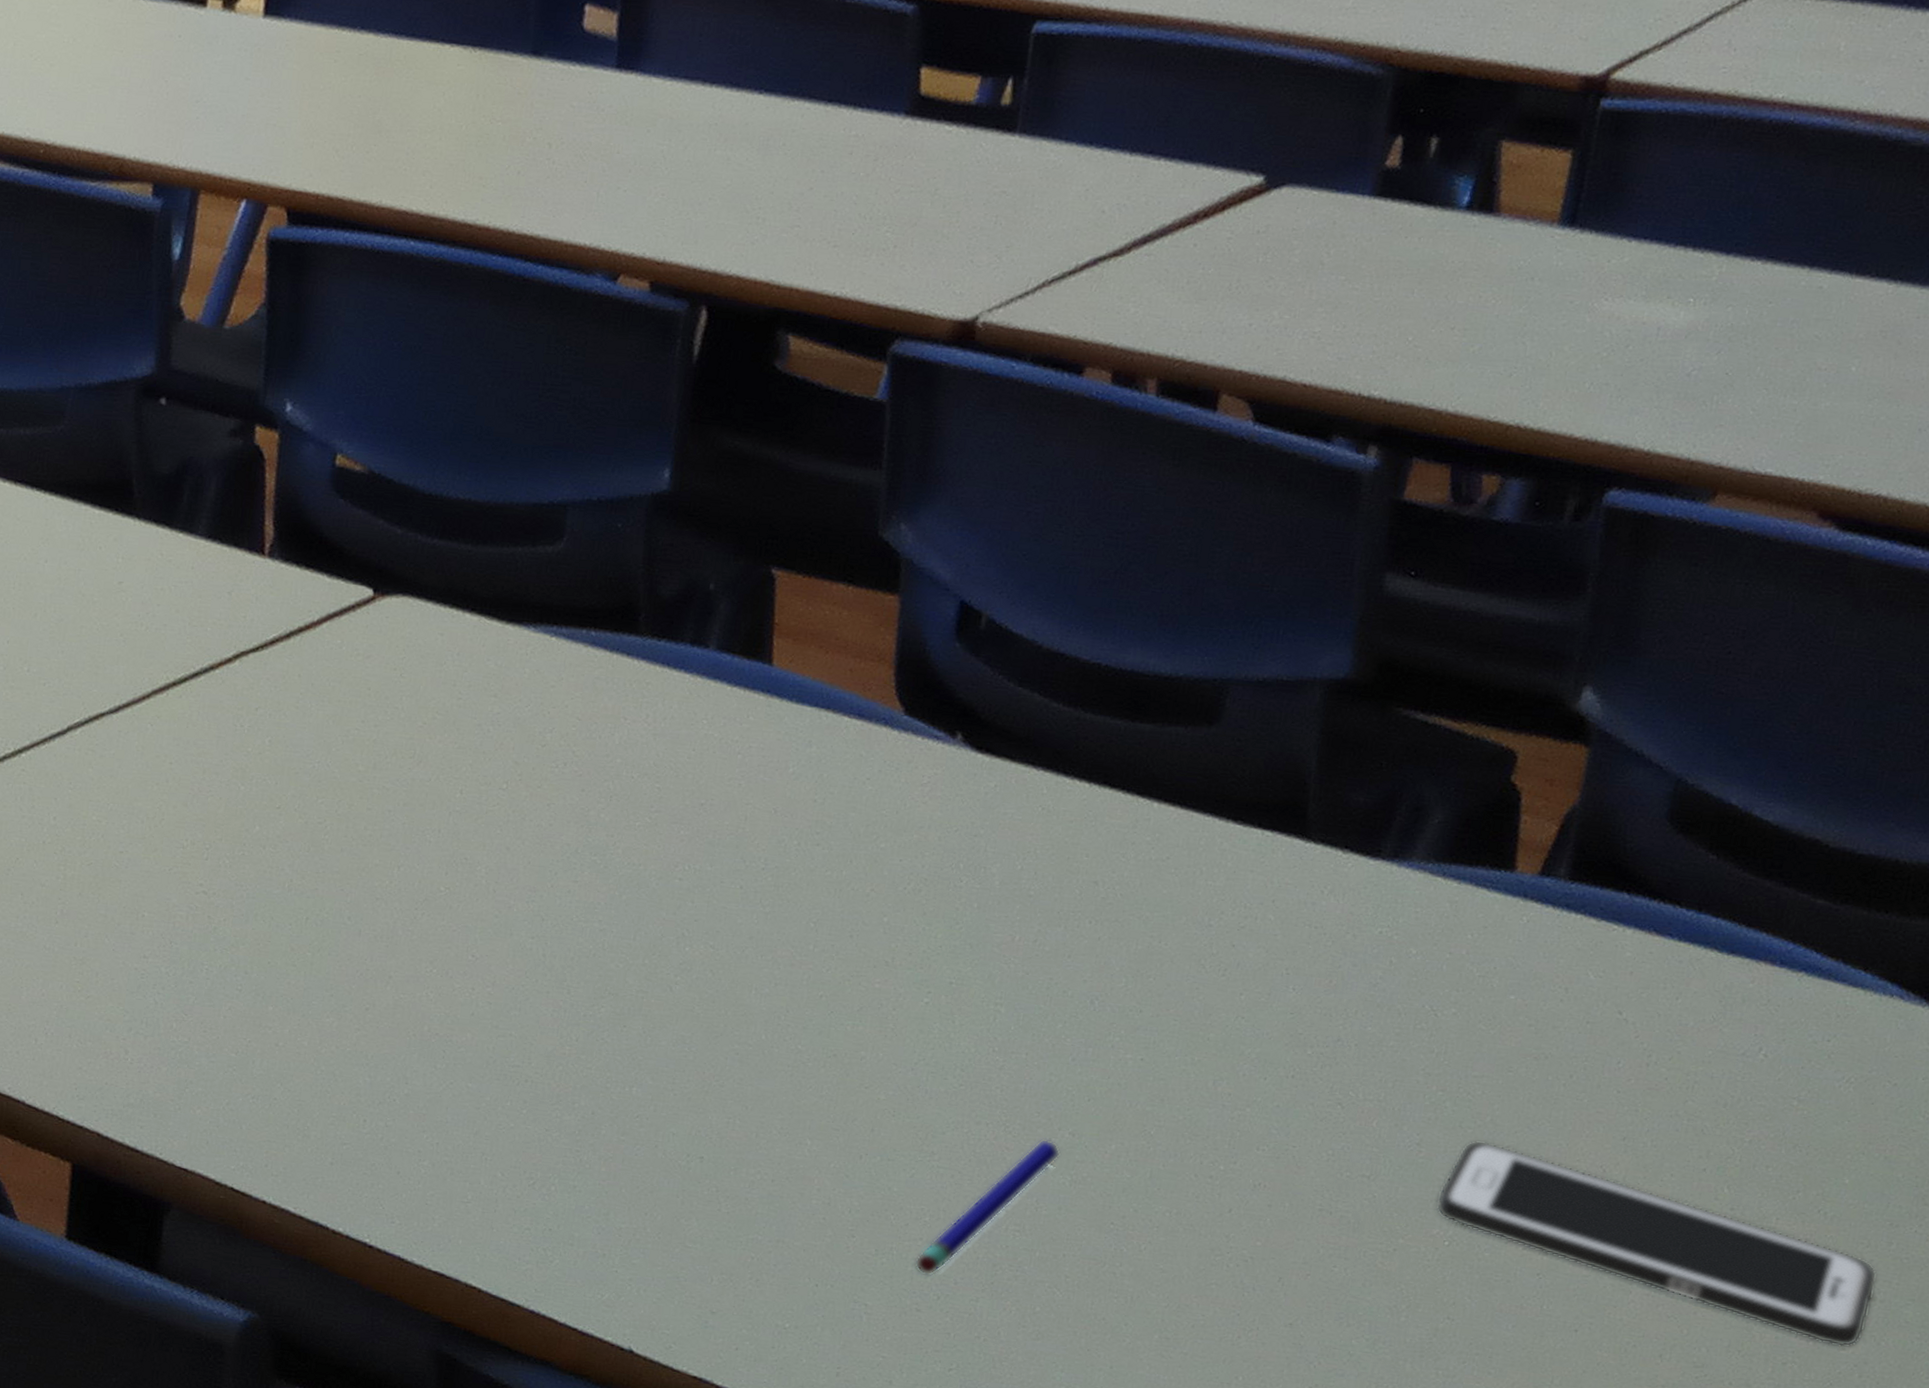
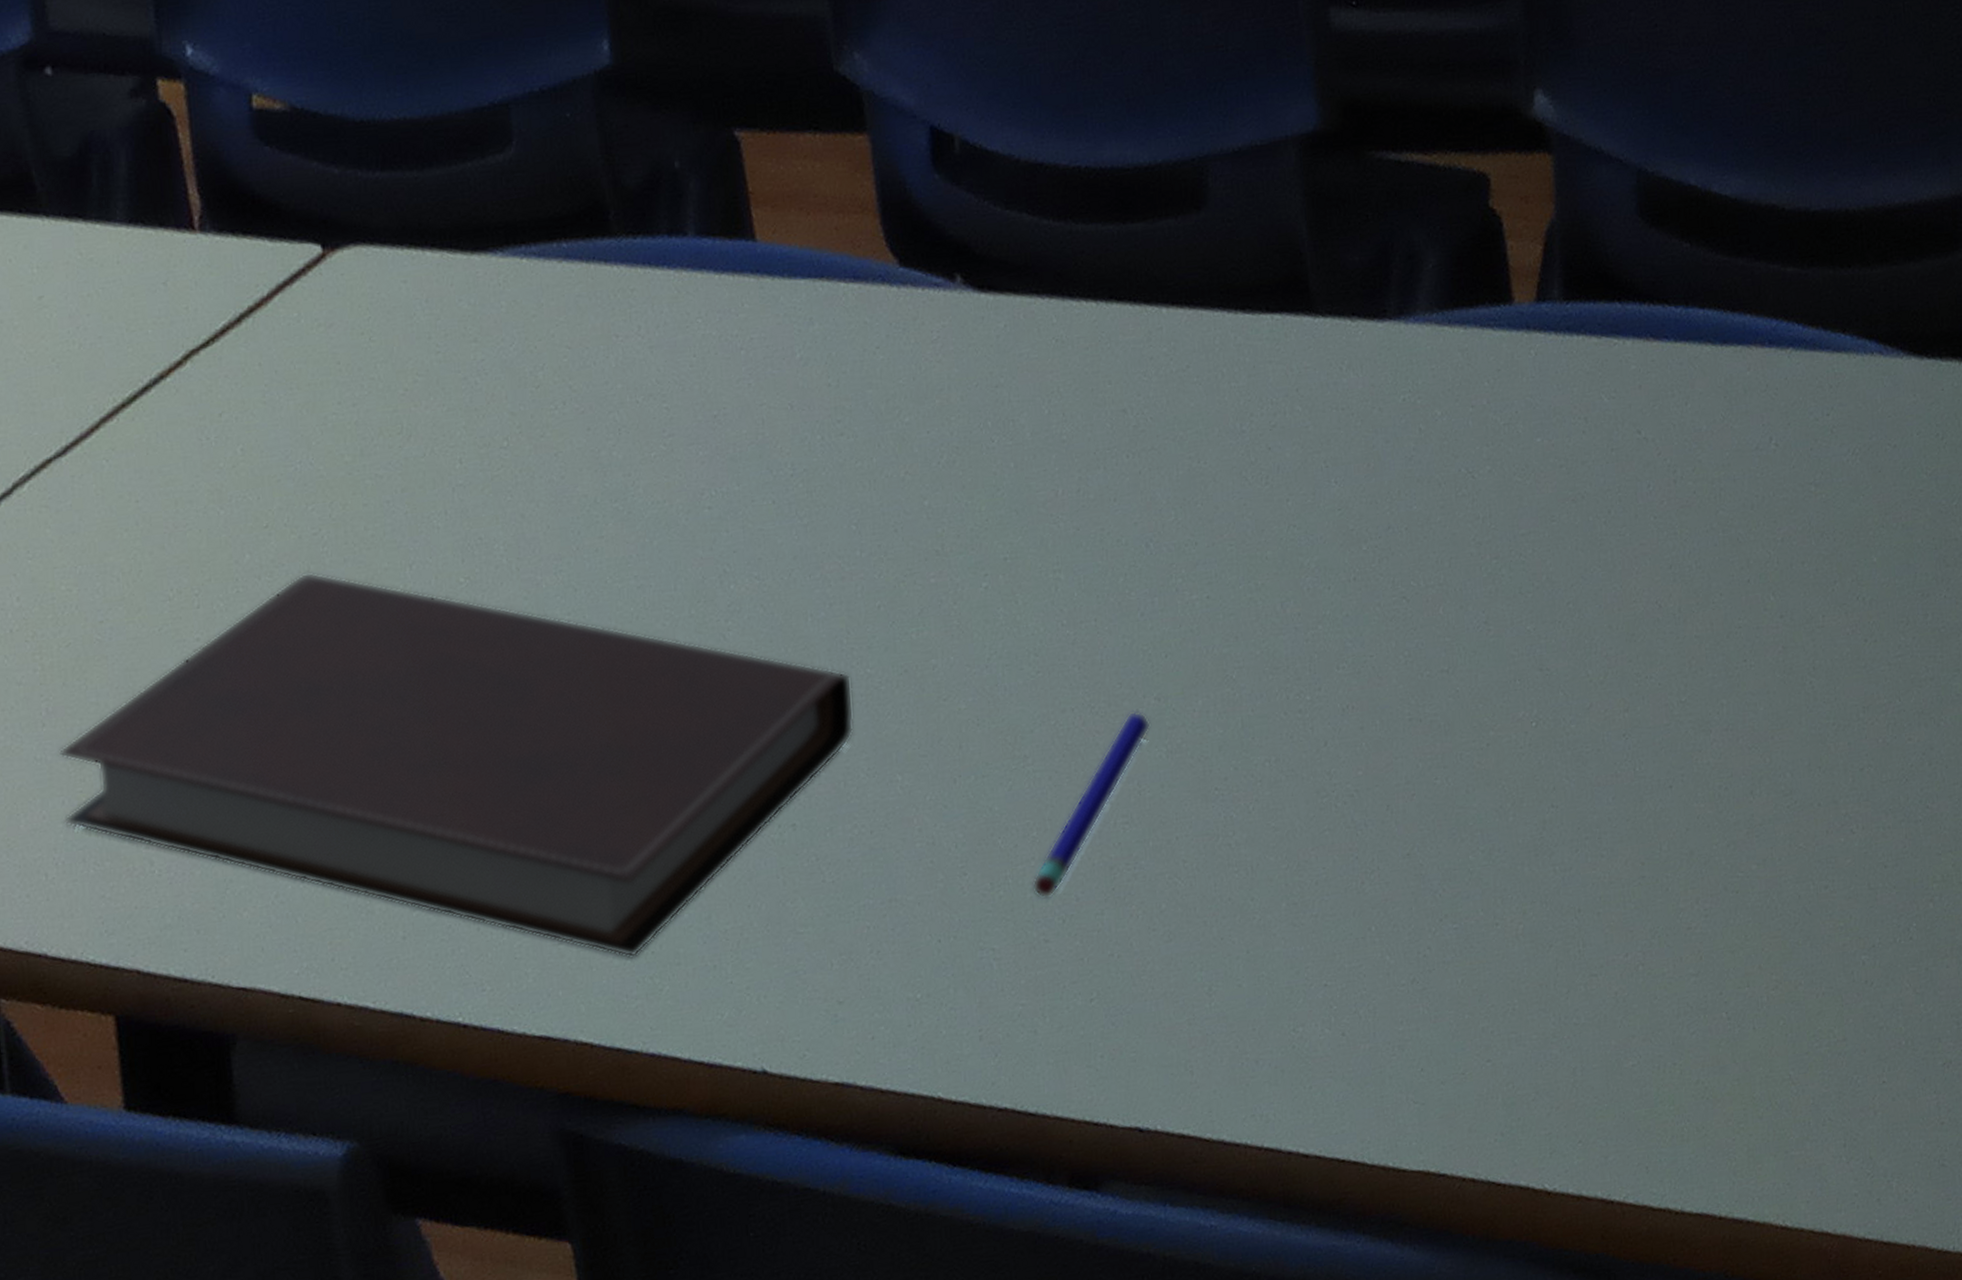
notebook: none [60,852,782,1230] -> present [59,572,854,959]
cell phone: present [1435,1140,1878,1347] -> none [1515,602,1924,738]

